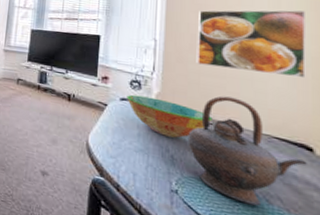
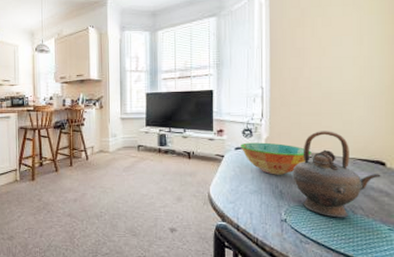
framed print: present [196,10,307,79] -> none [297,45,382,106]

